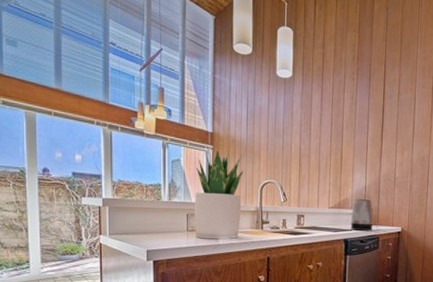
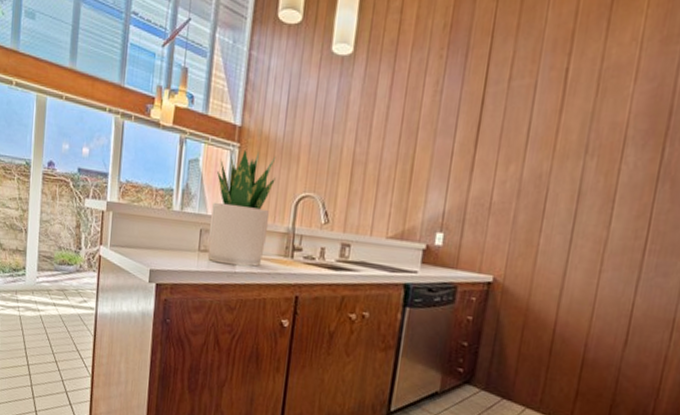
kettle: present [350,198,373,231] -> none [415,228,453,276]

